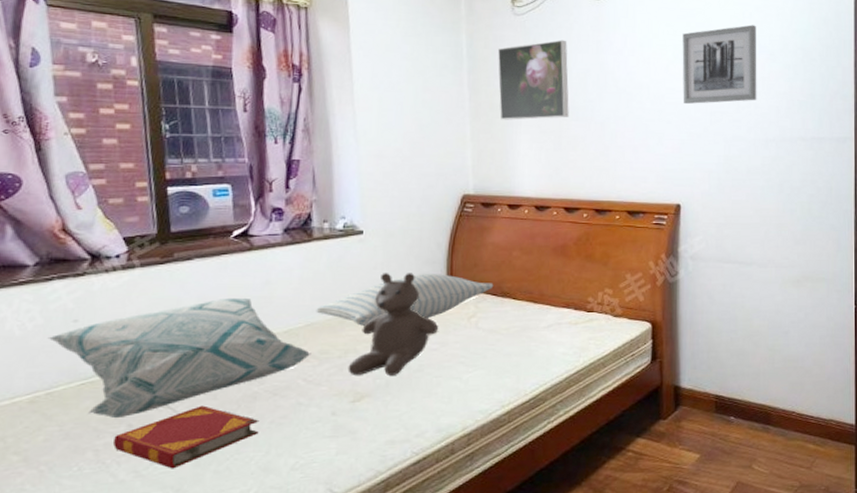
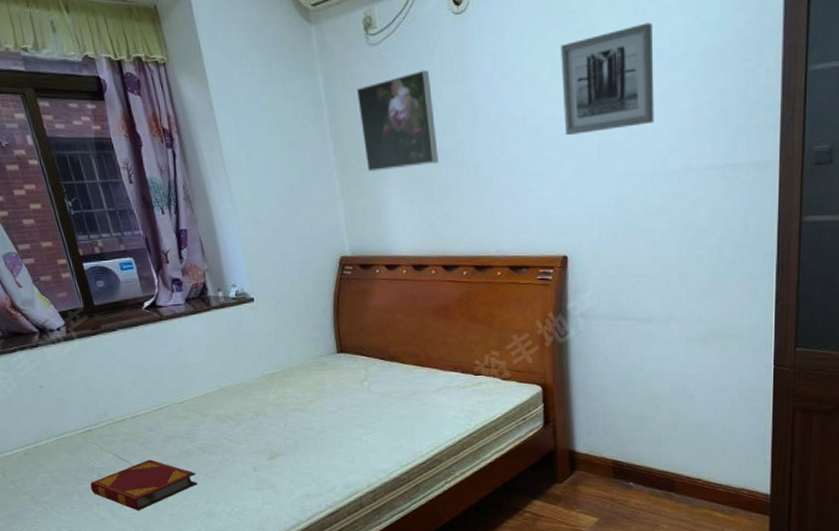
decorative pillow: present [47,297,312,419] -> none [24,364,228,469]
pillow: present [316,274,494,327] -> none [225,339,381,391]
teddy bear: present [347,273,438,376] -> none [260,338,334,436]

